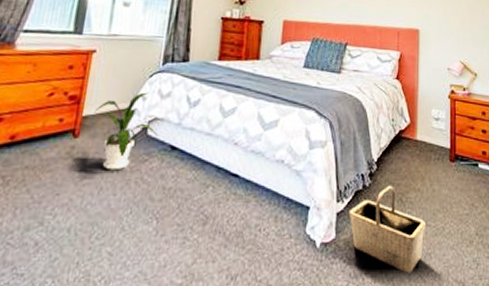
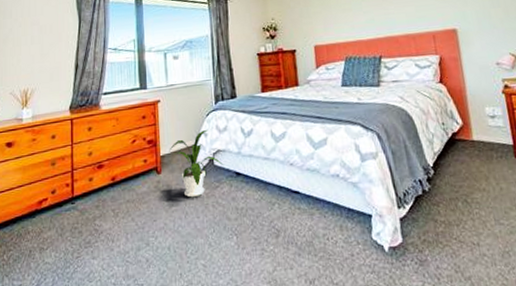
basket: present [348,185,425,273] -> none [412,188,499,272]

